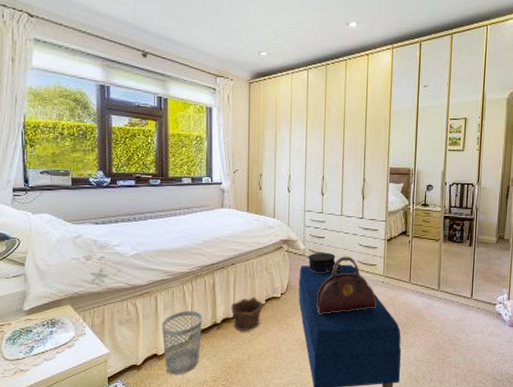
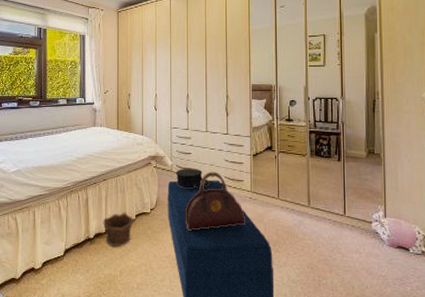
wastebasket: present [161,311,203,375] -> none [38,225,77,290]

